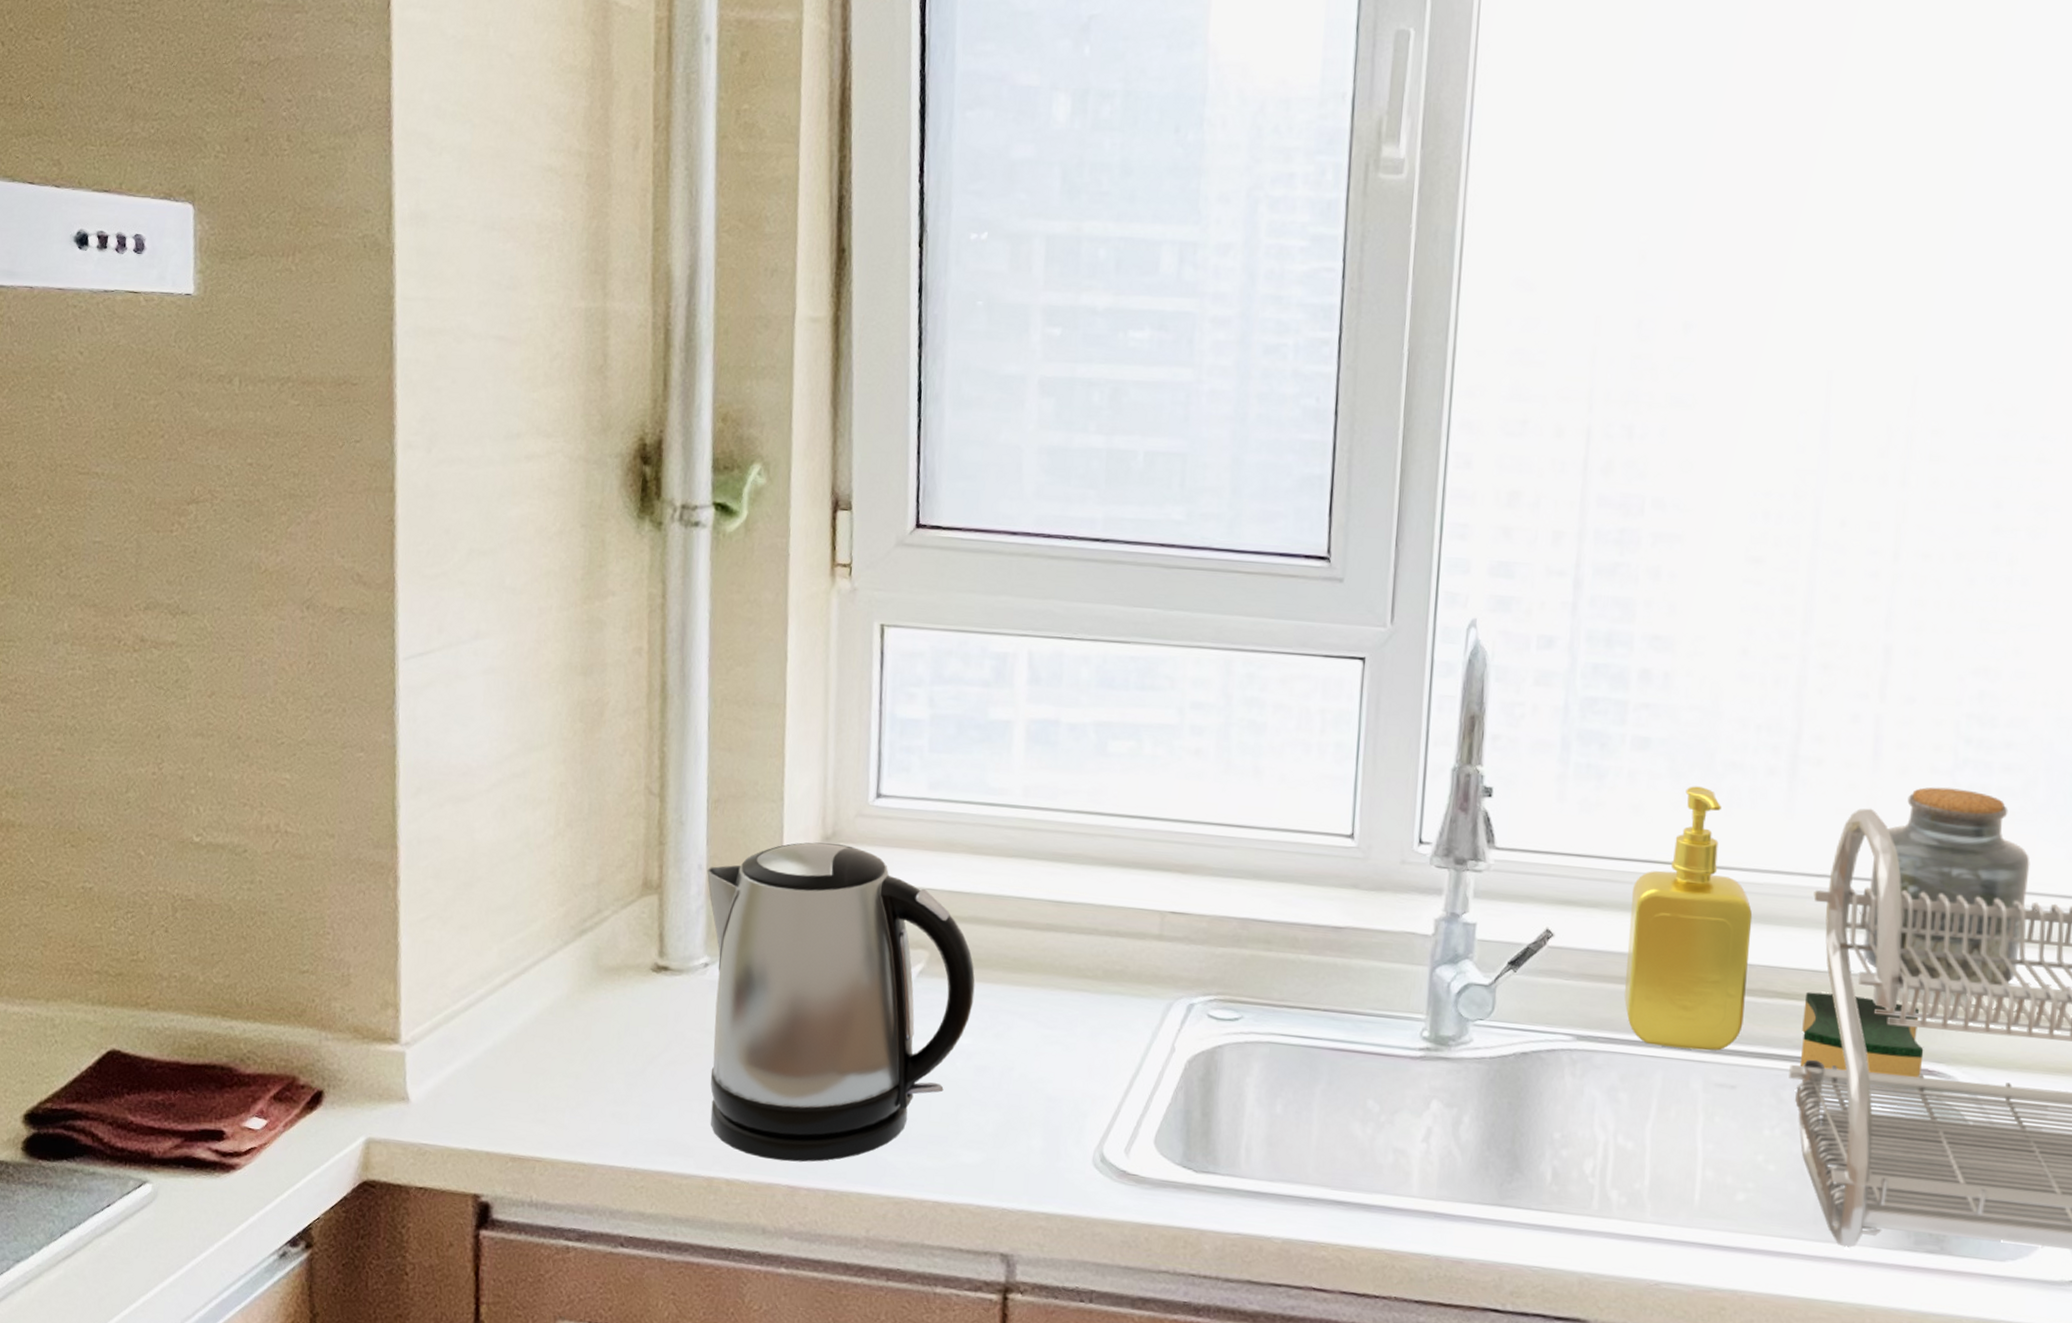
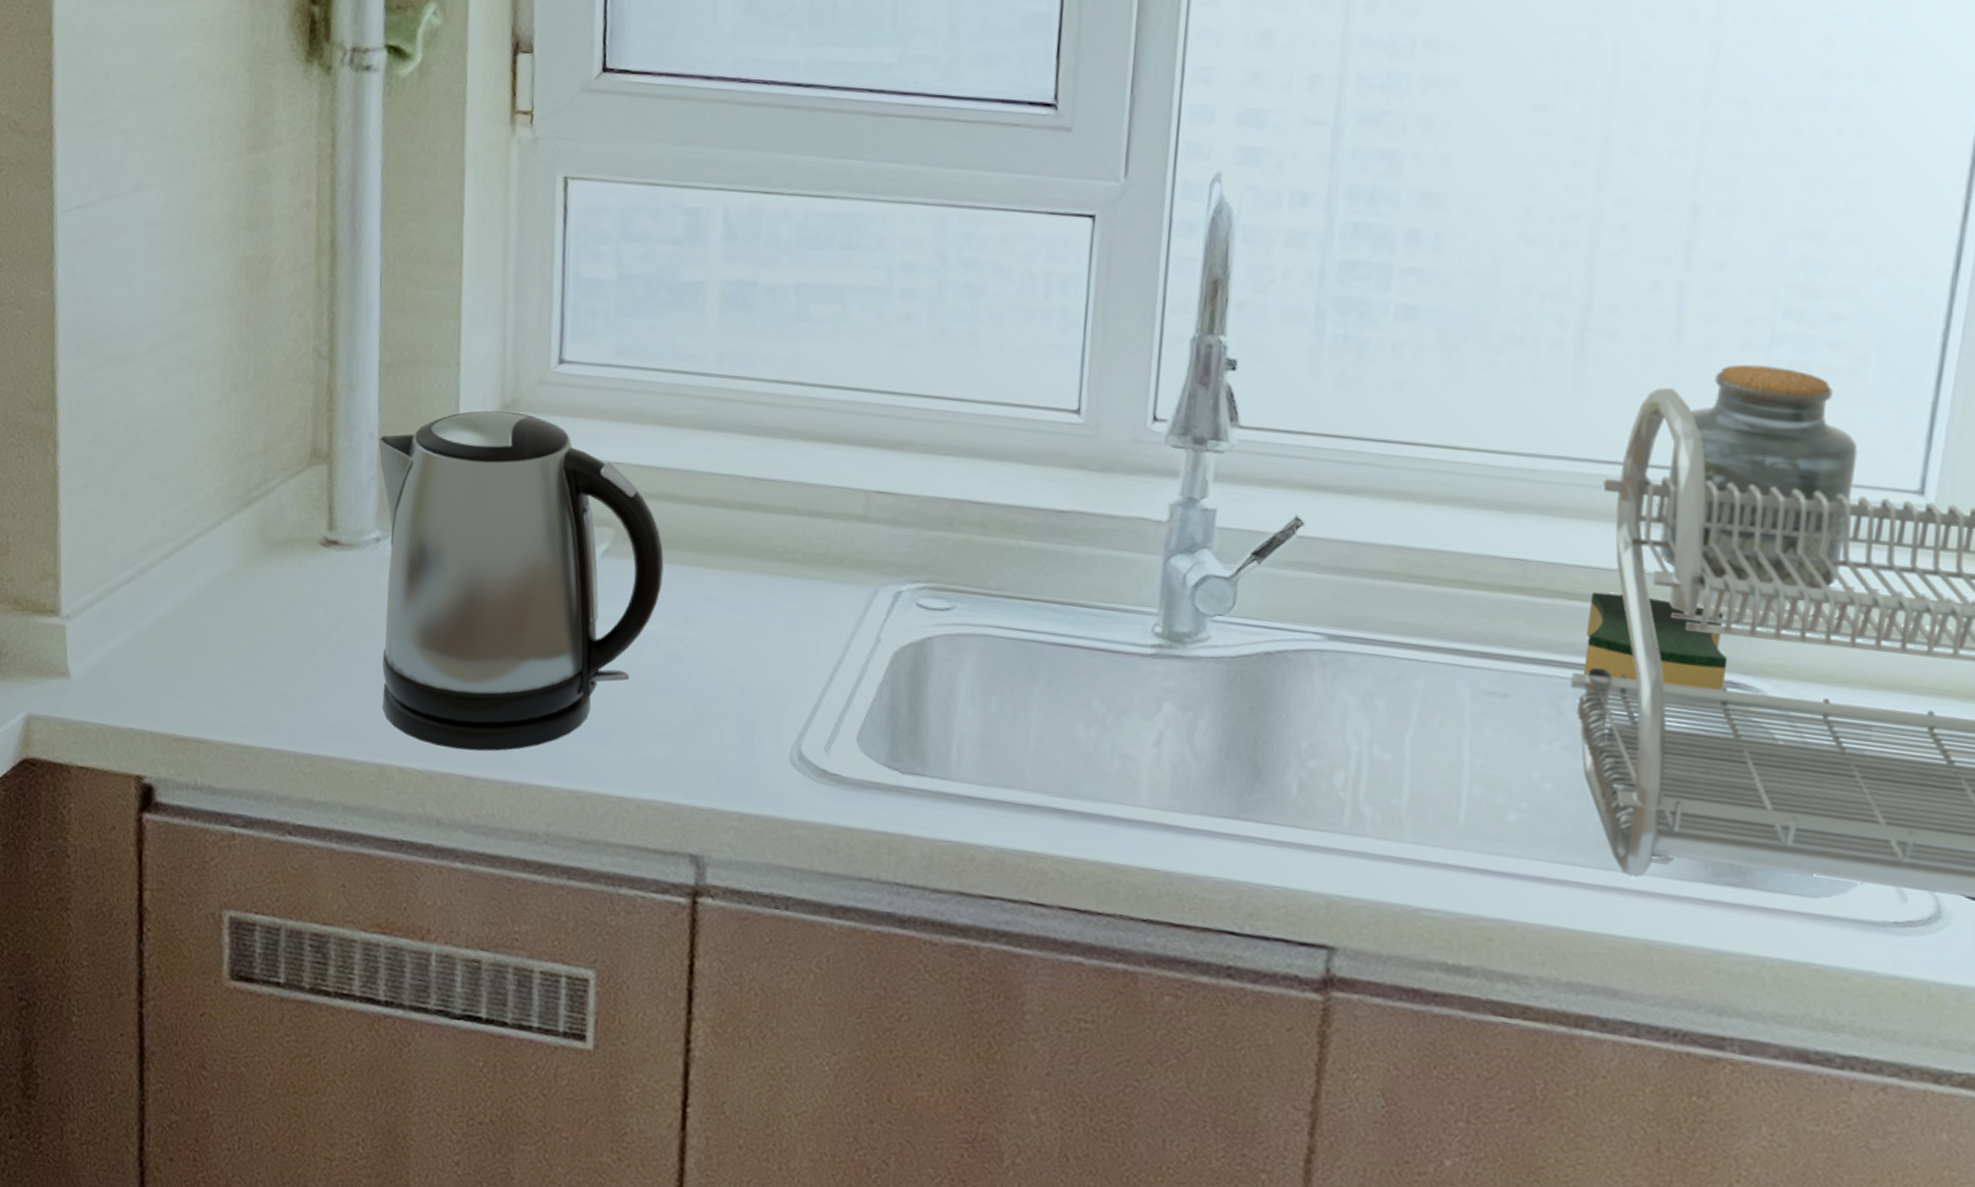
soap dispenser: present [1624,786,1753,1051] -> none [1383,360,1532,655]

